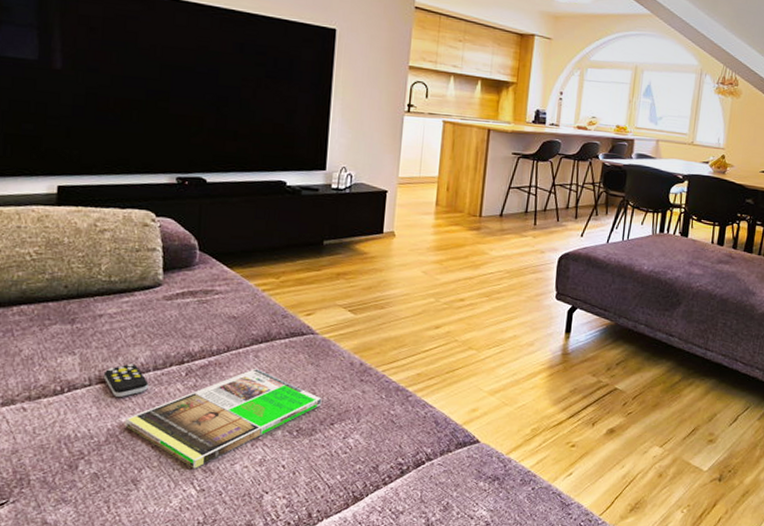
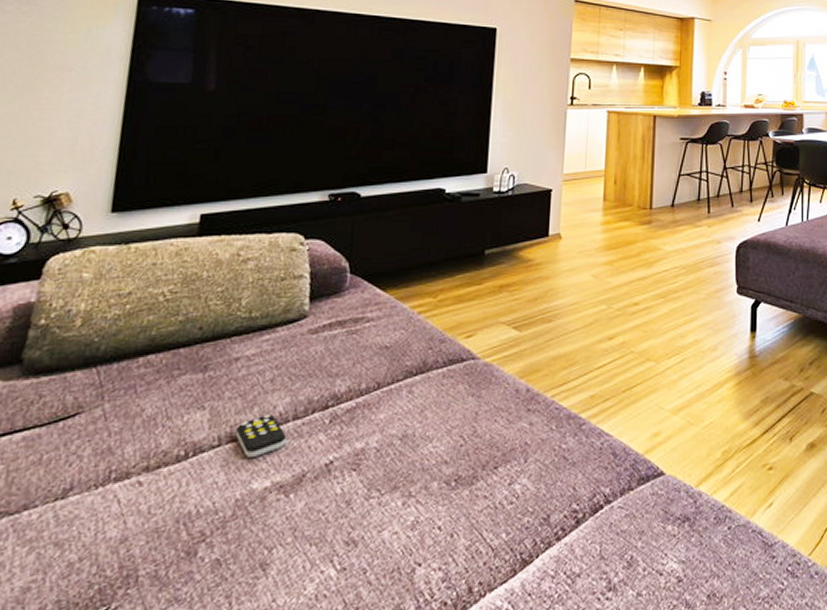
magazine: present [125,369,322,469] -> none [256,407,484,541]

